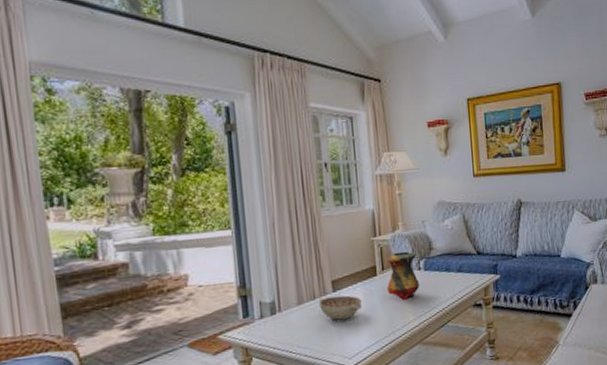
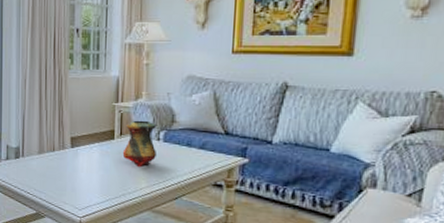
decorative bowl: present [318,295,362,321] -> none [57,151,96,174]

